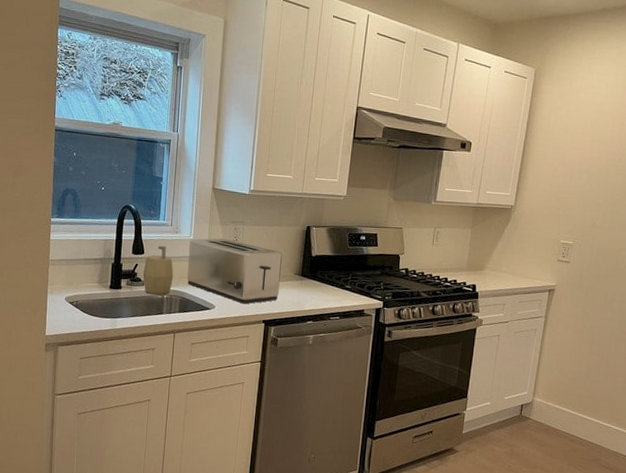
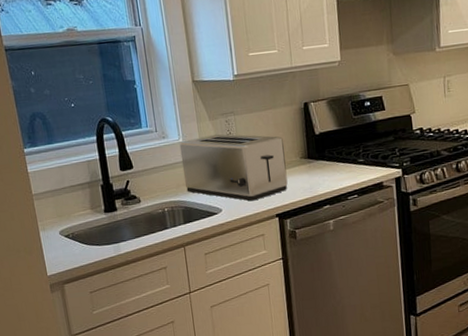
soap dispenser: present [143,245,174,295] -> none [136,154,171,210]

